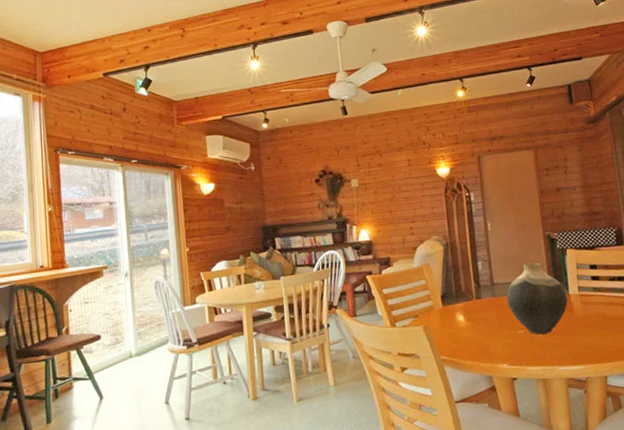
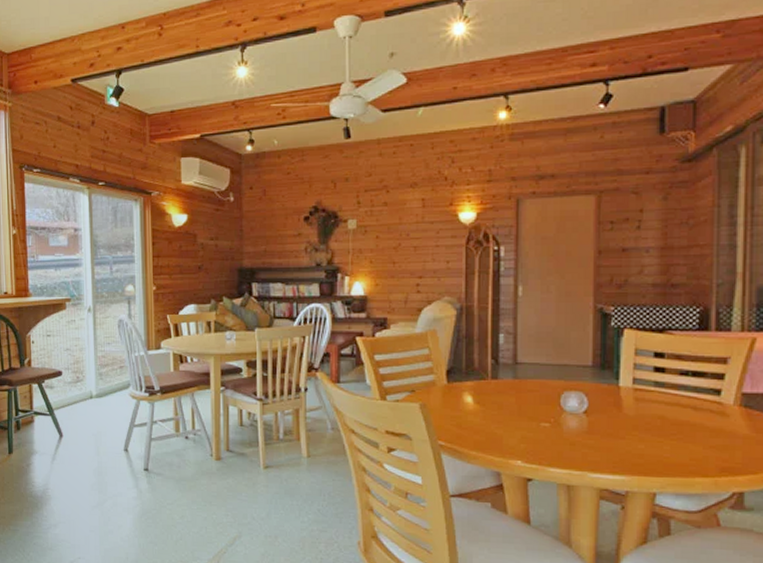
vase: present [506,262,568,335] -> none [532,342,615,432]

